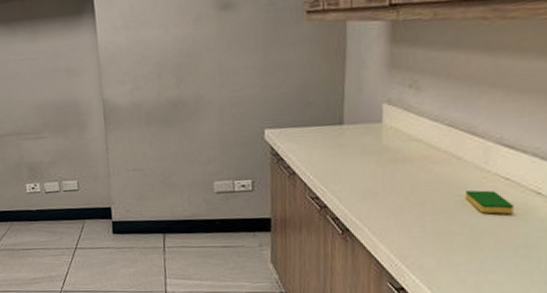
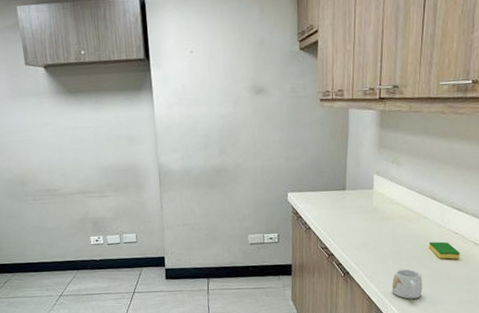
mug: none [410,225,457,266] -> present [392,268,423,299]

